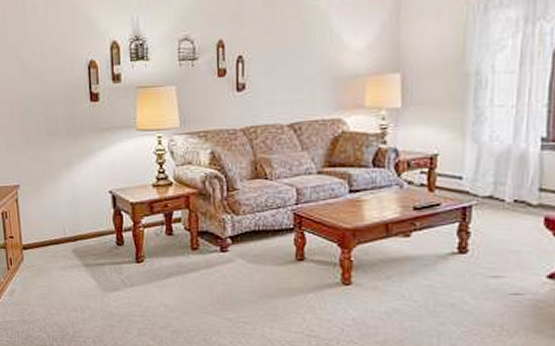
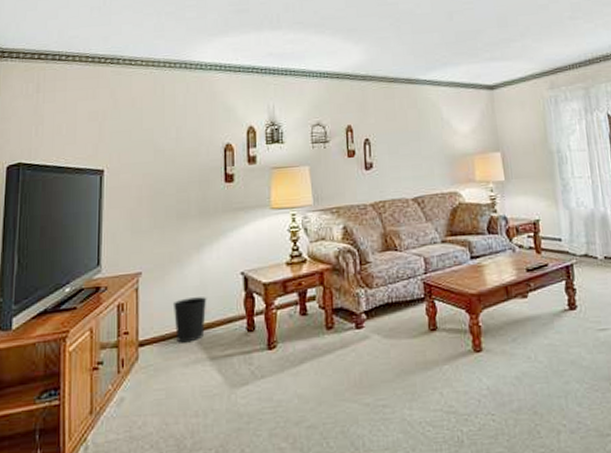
wastebasket: none [49,211,79,250] -> present [172,297,207,343]

